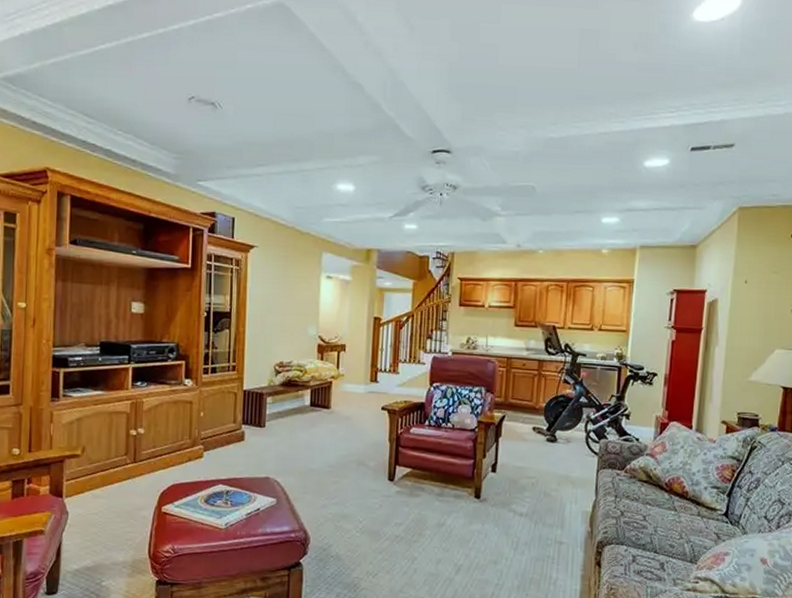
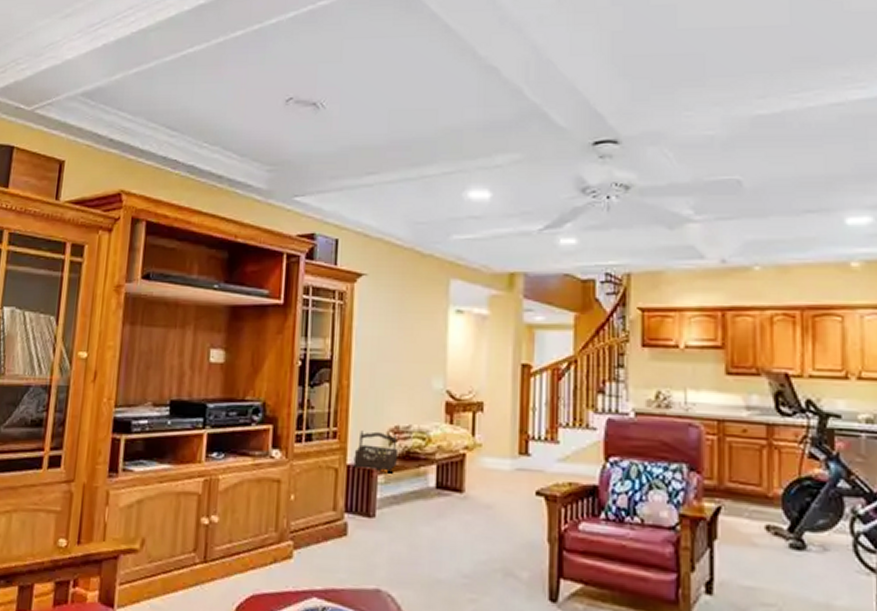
decorative basket: none [248,365,283,395] -> present [353,430,399,472]

